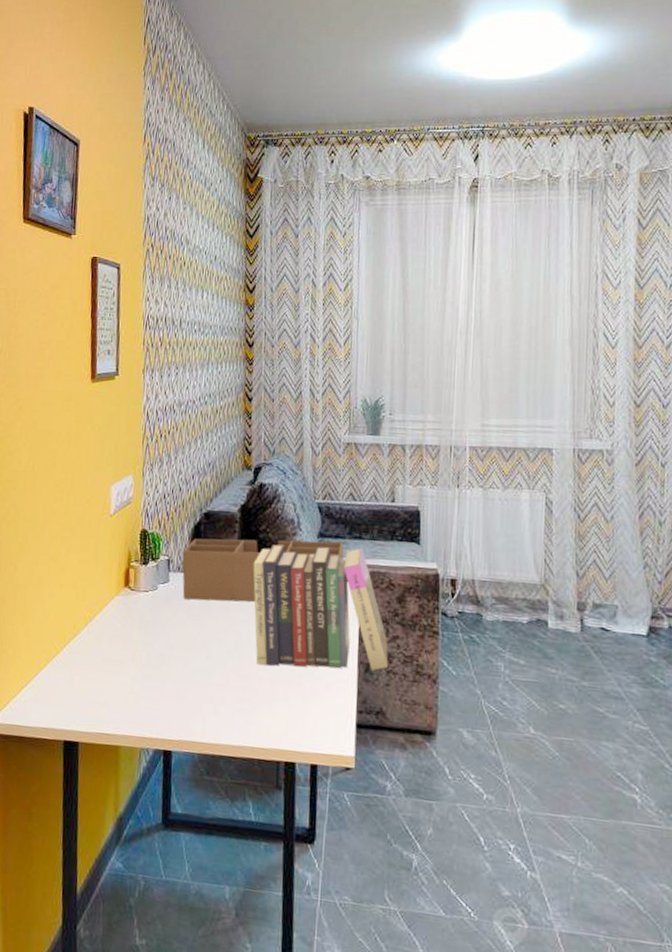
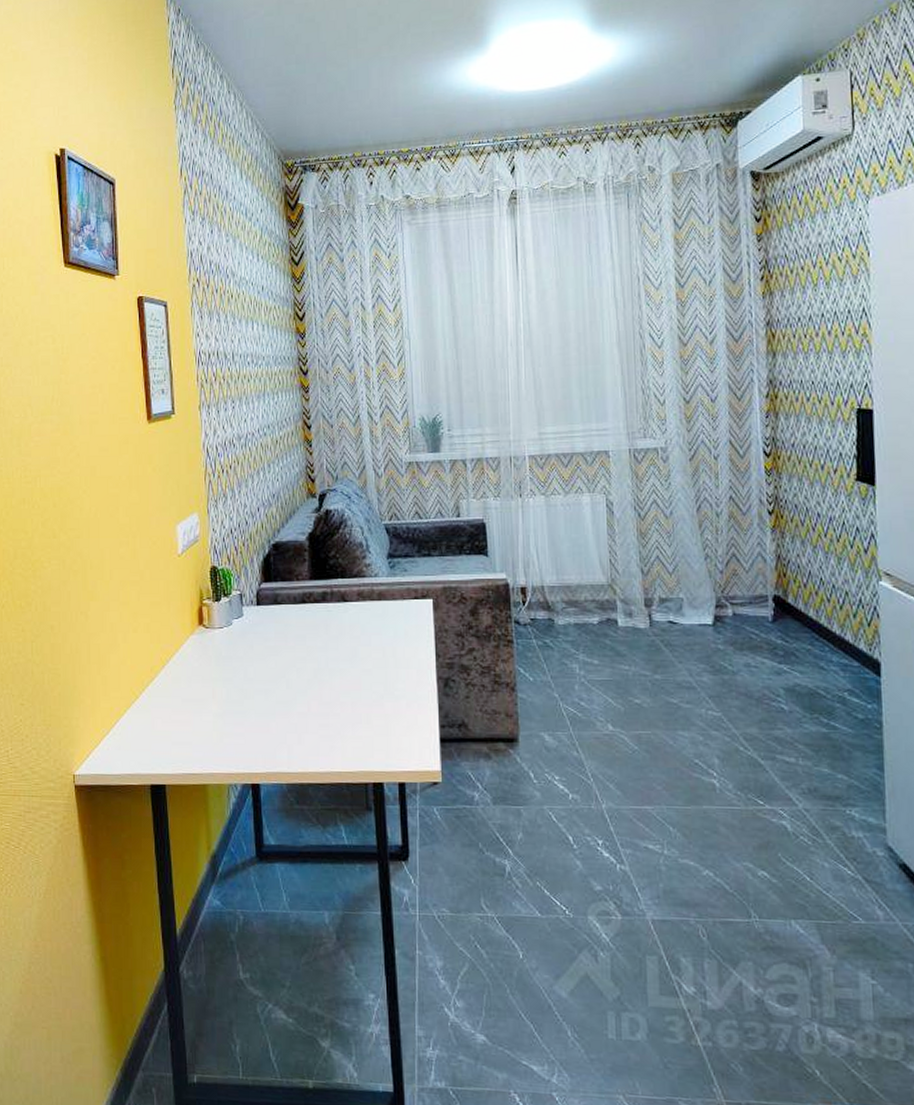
desk organizer: present [182,538,344,602] -> none [254,561,415,632]
books: present [253,544,389,671] -> none [325,563,467,690]

